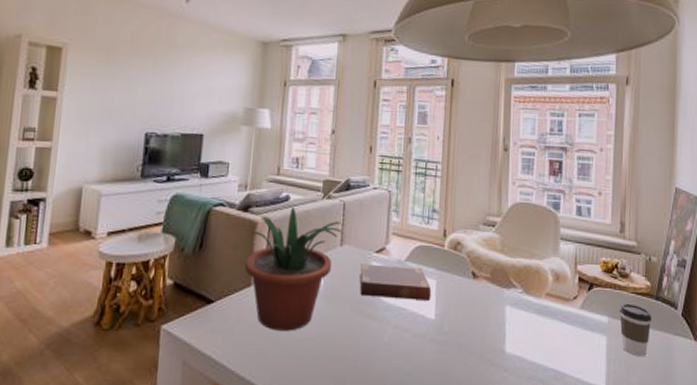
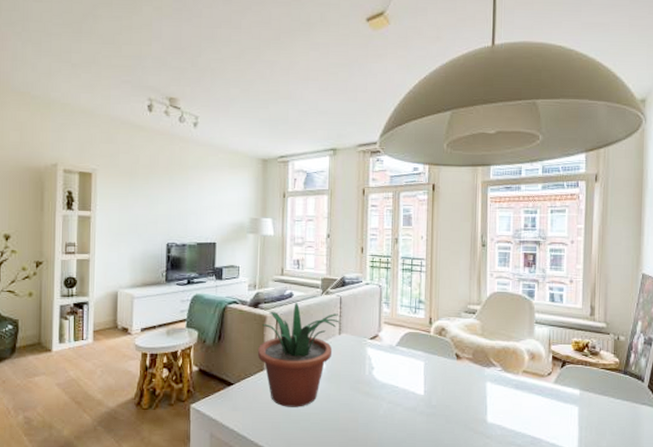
book: present [359,264,432,301] -> none [356,349,420,379]
coffee cup: present [620,303,651,357] -> none [590,377,620,424]

